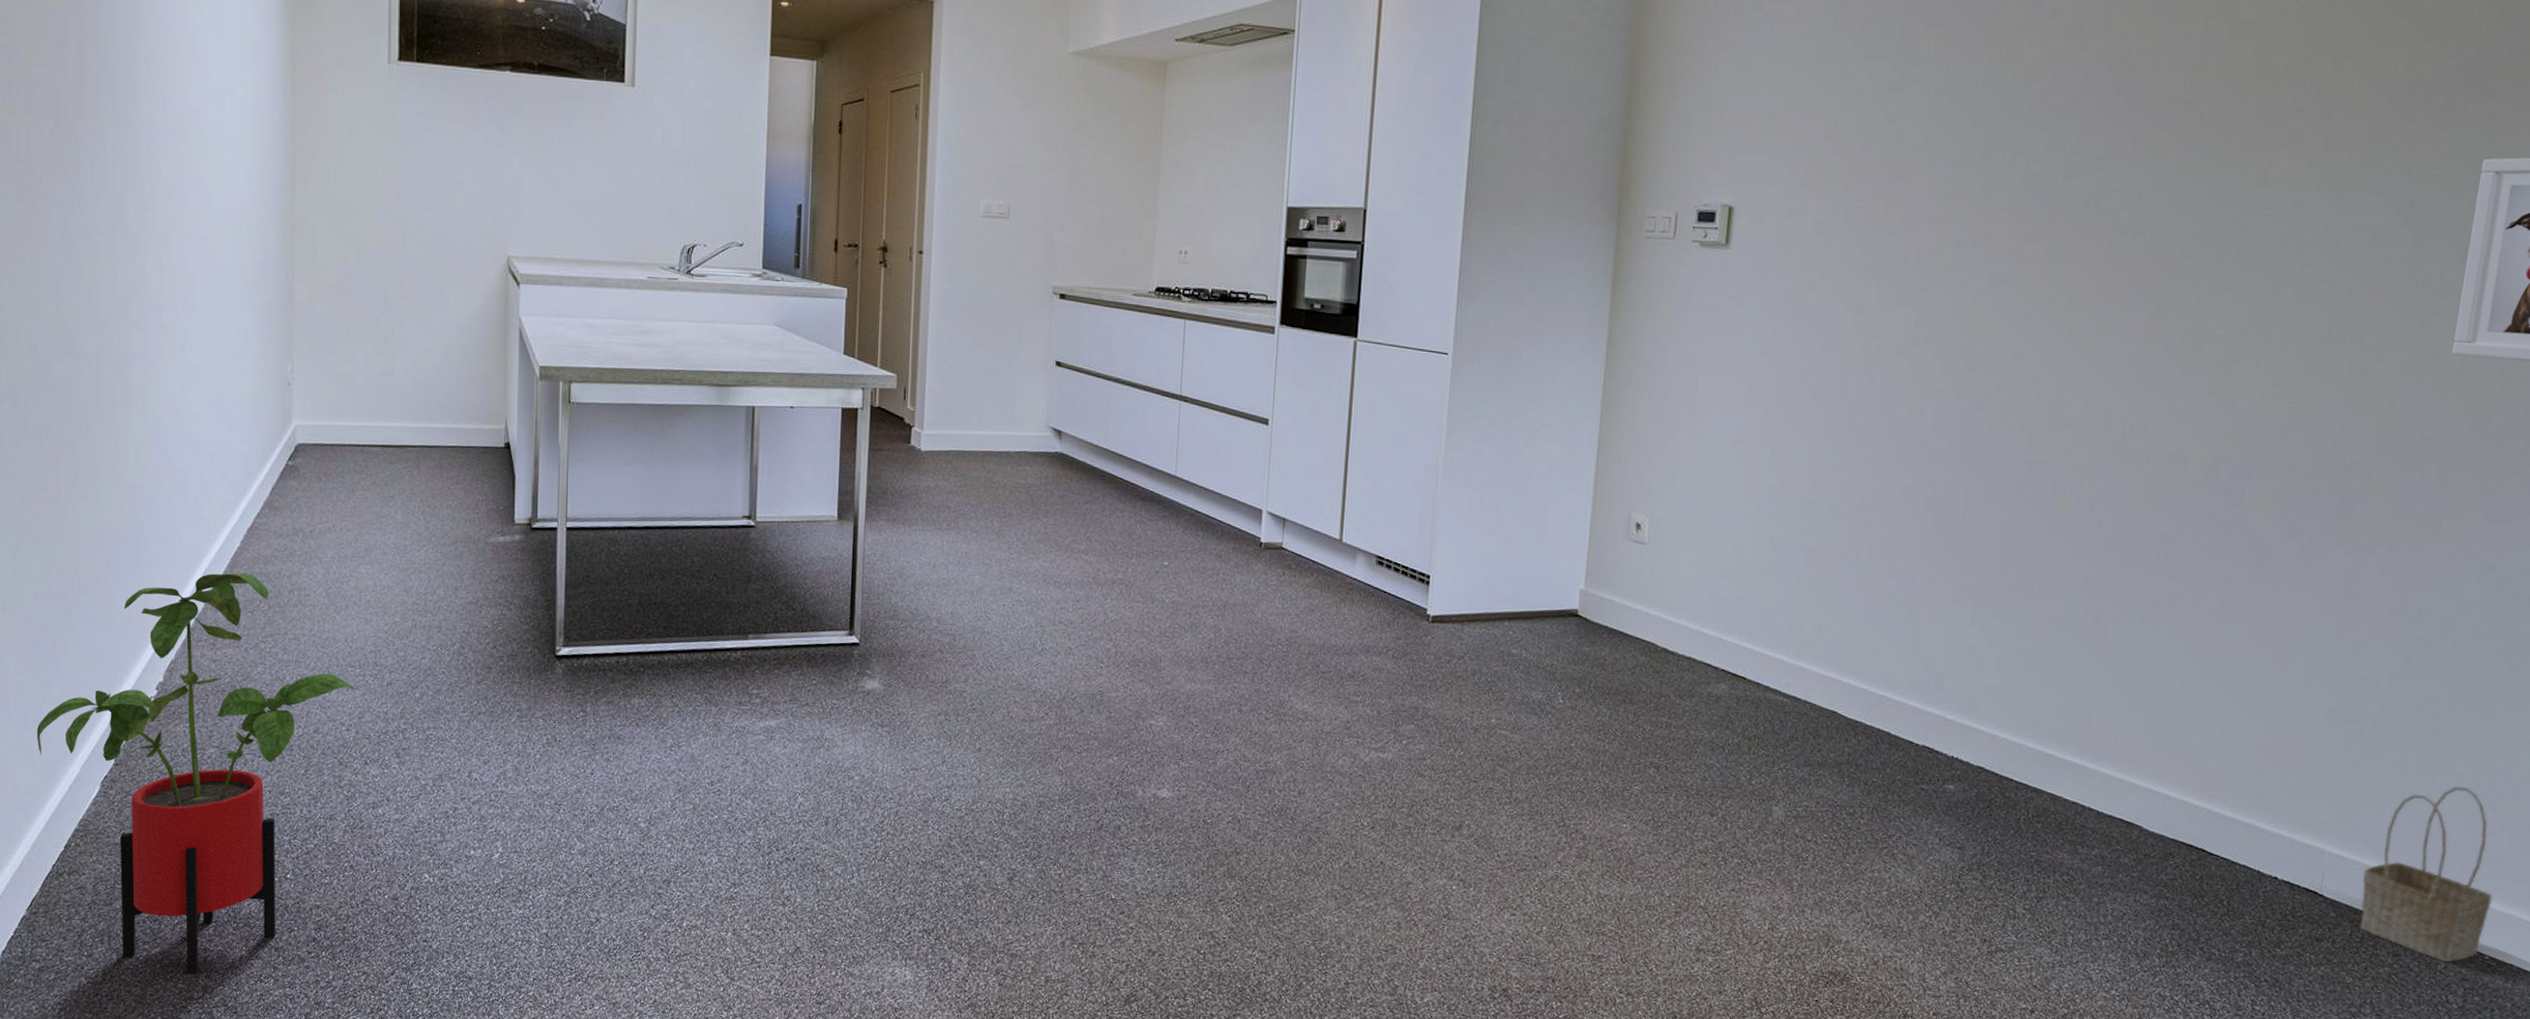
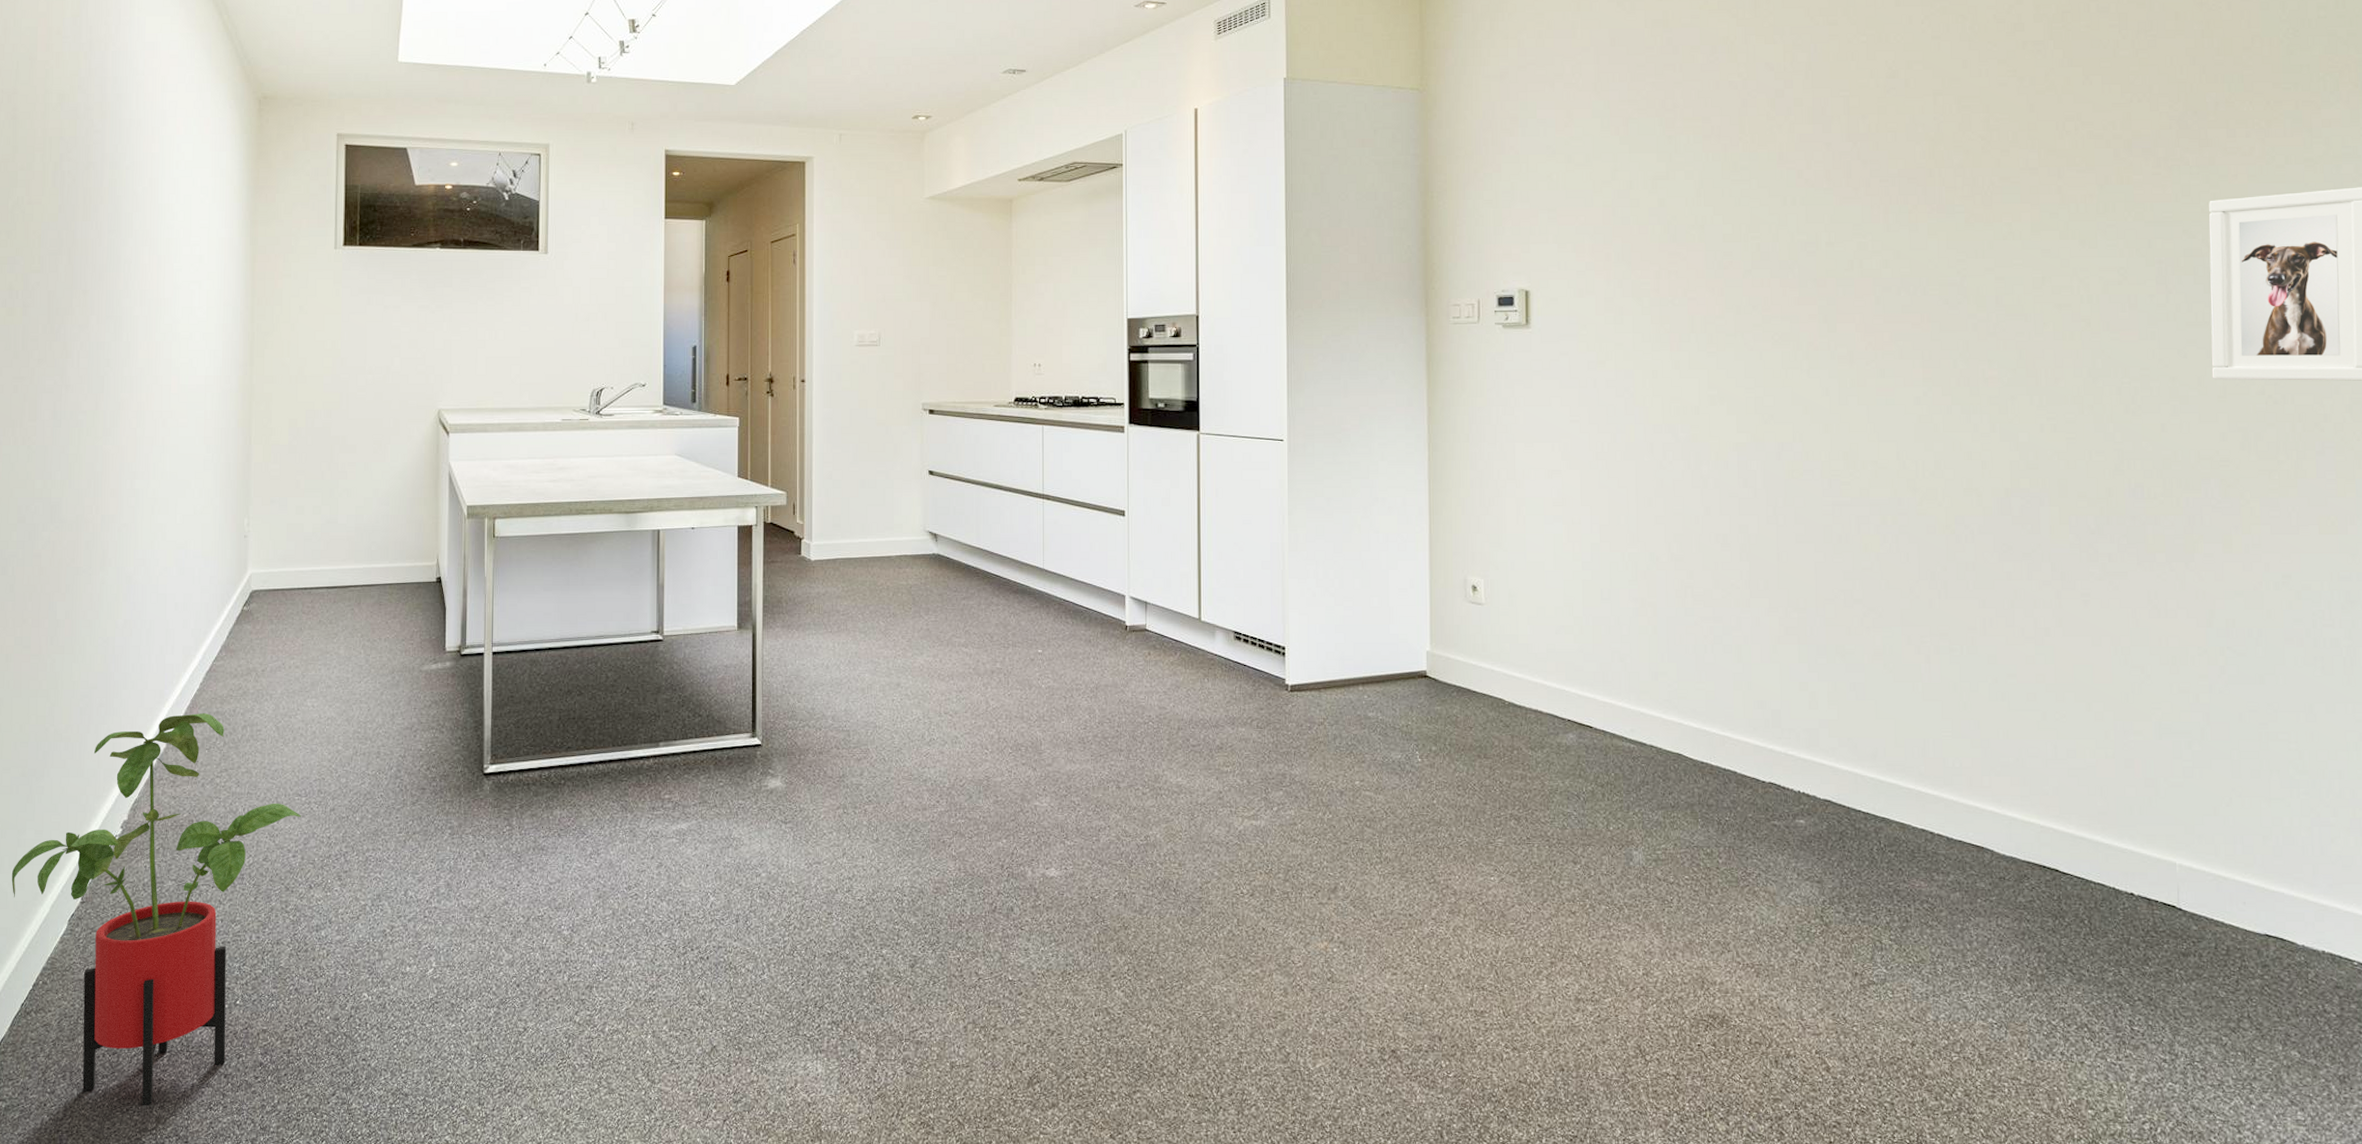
basket: present [2359,787,2493,963] -> none [2218,792,2351,971]

